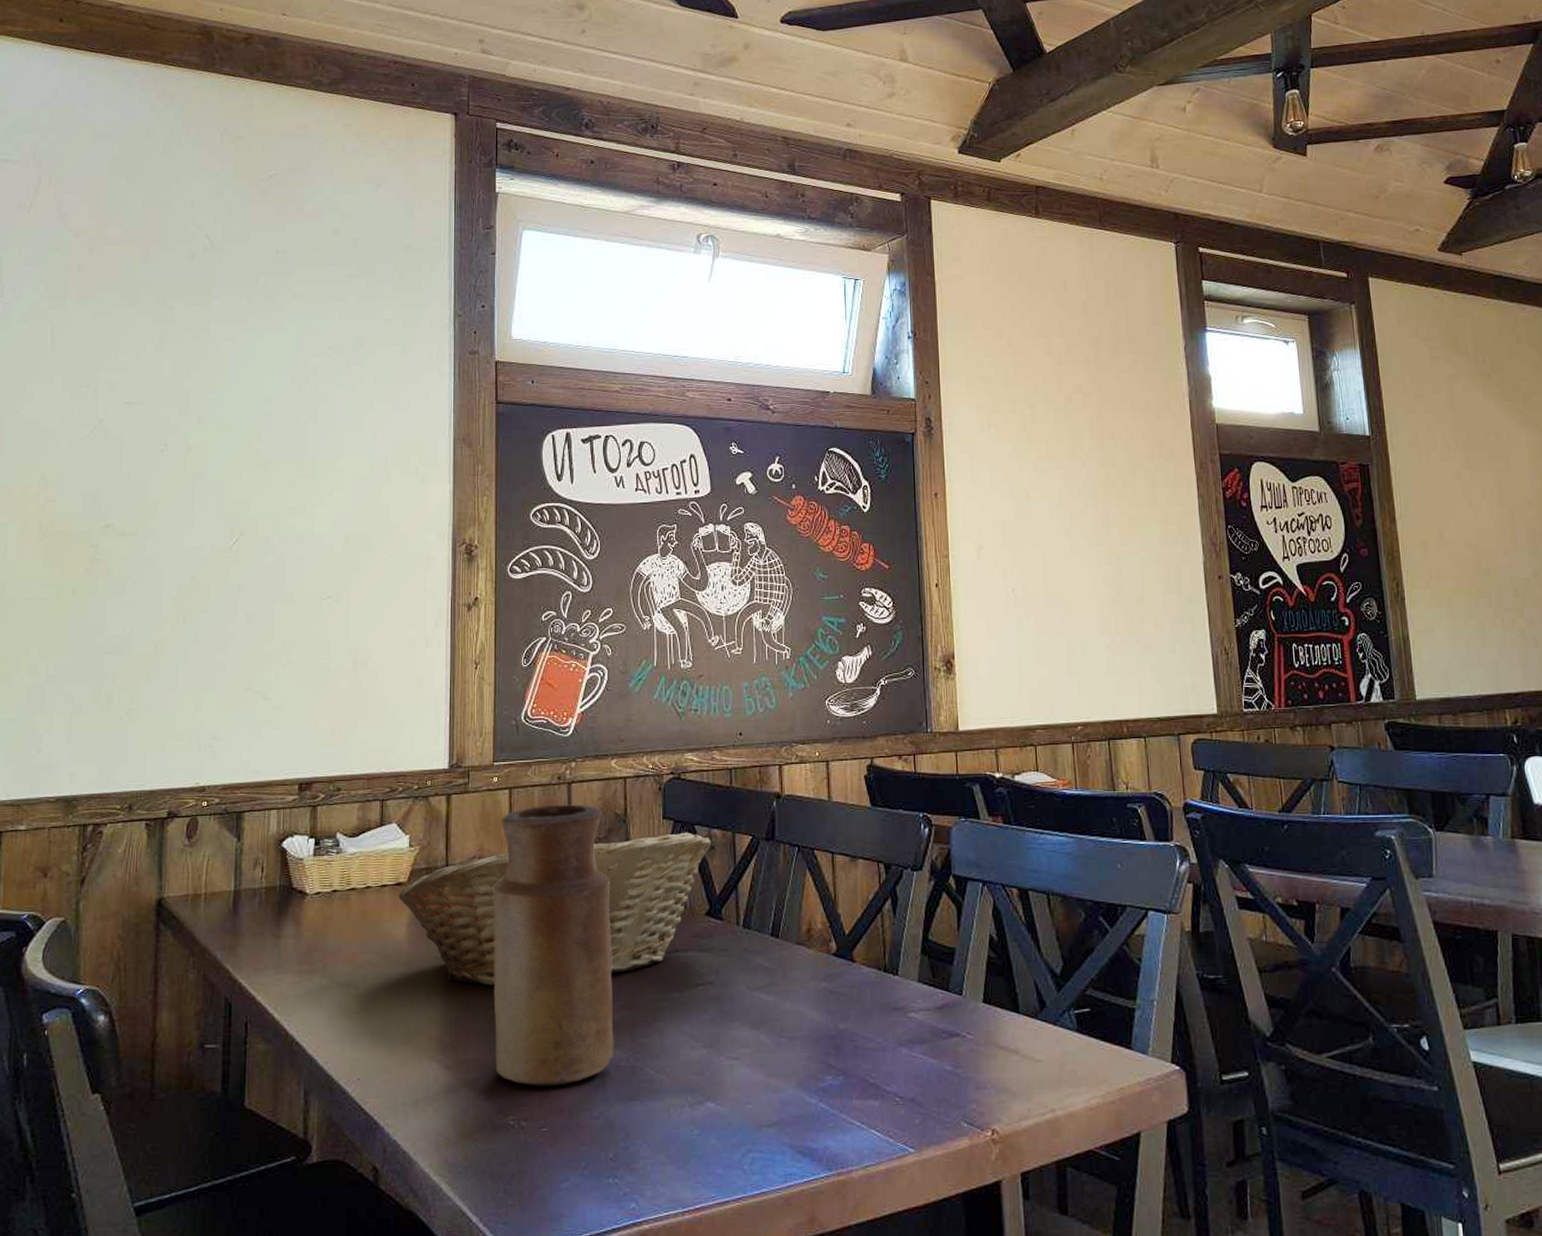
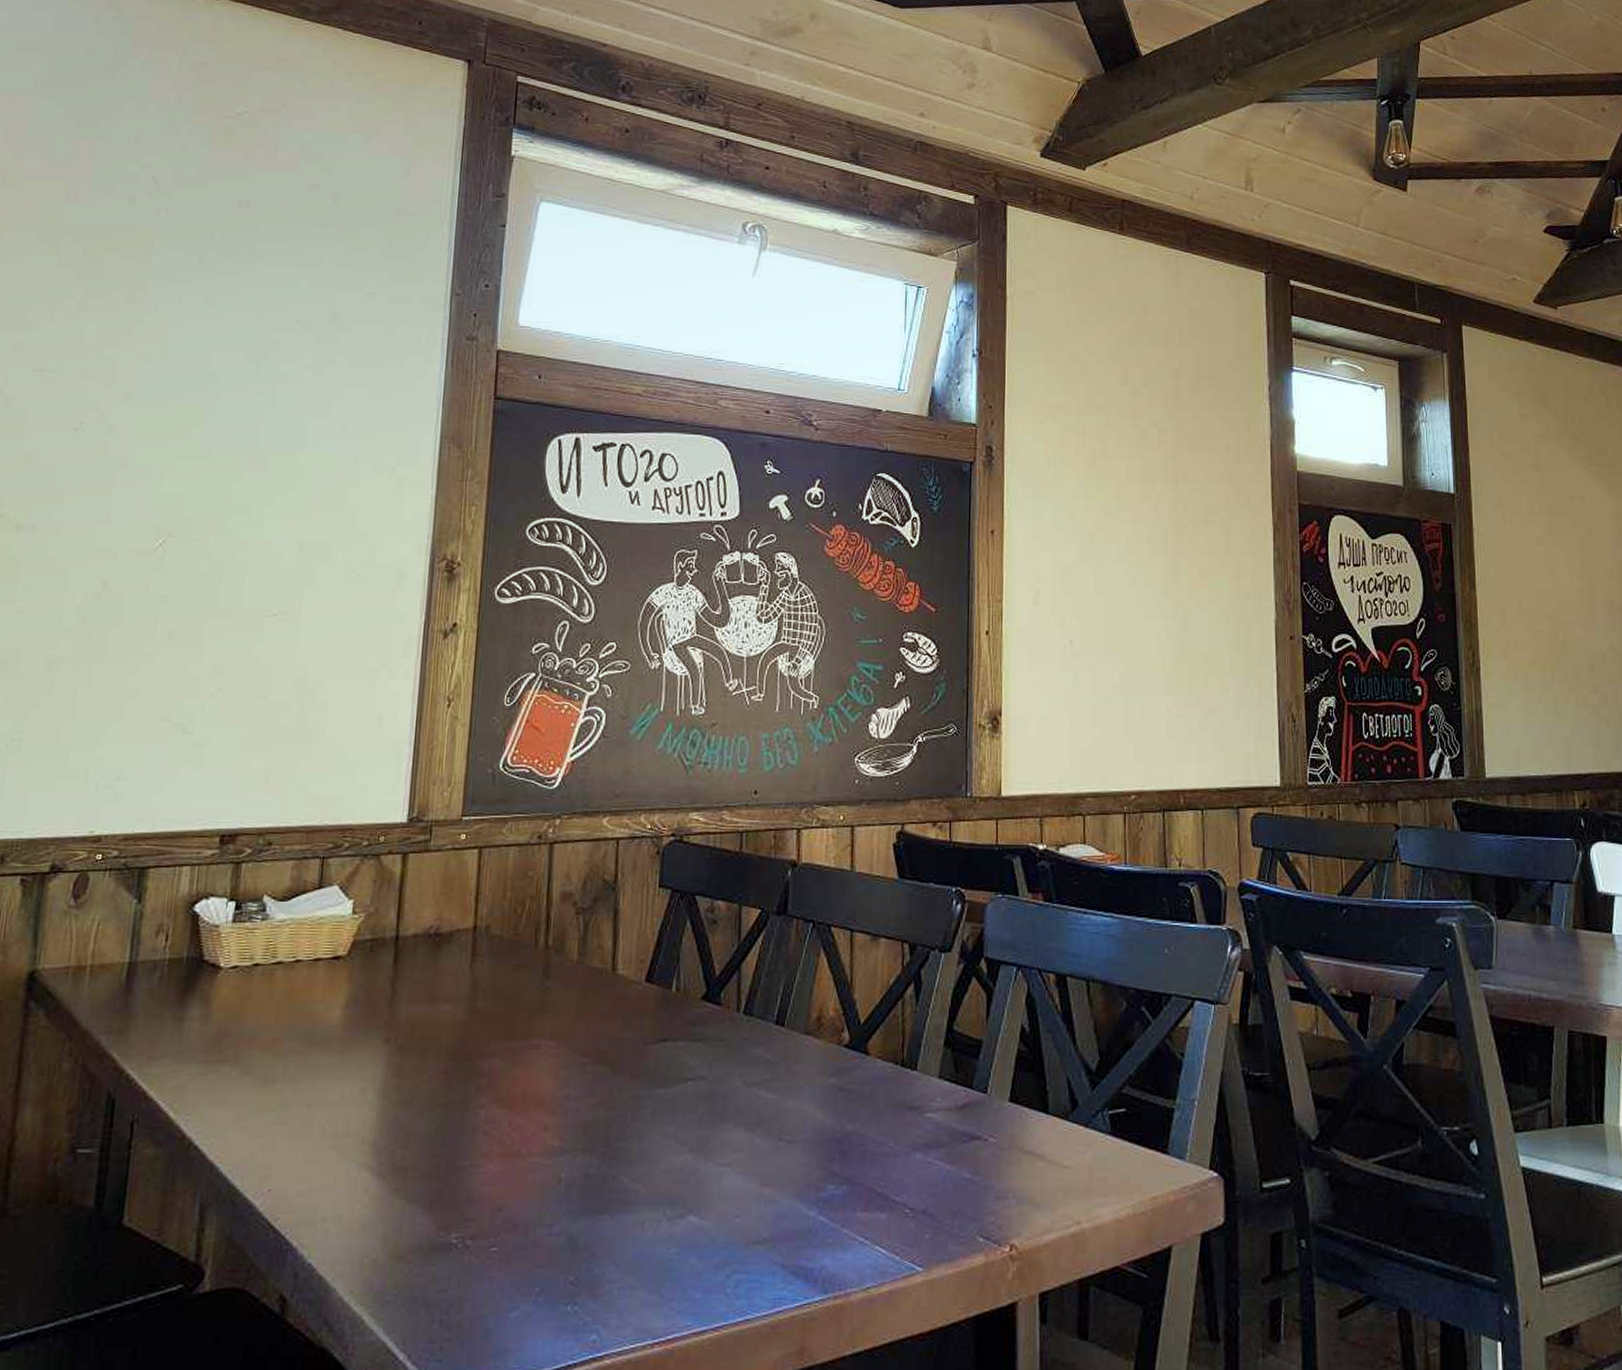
fruit basket: present [398,832,712,986] -> none [335,903,714,1079]
vase: present [493,804,614,1086] -> none [439,868,592,1198]

